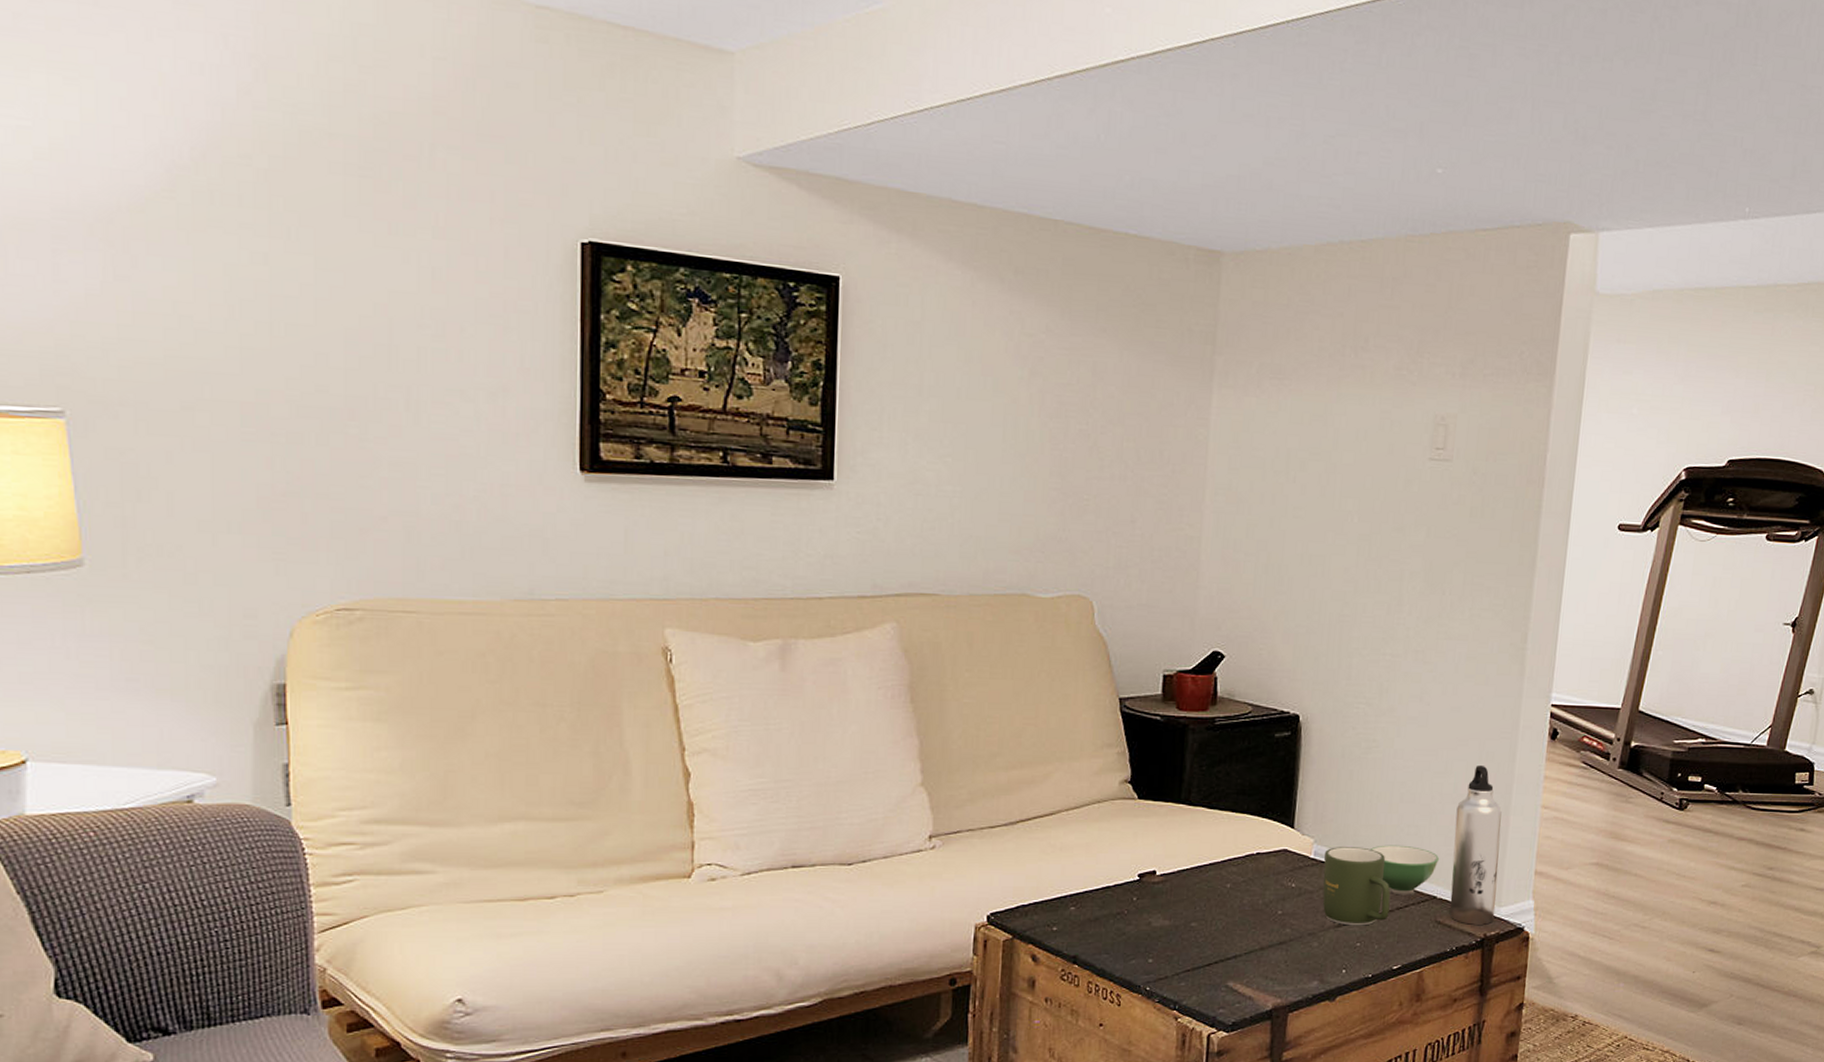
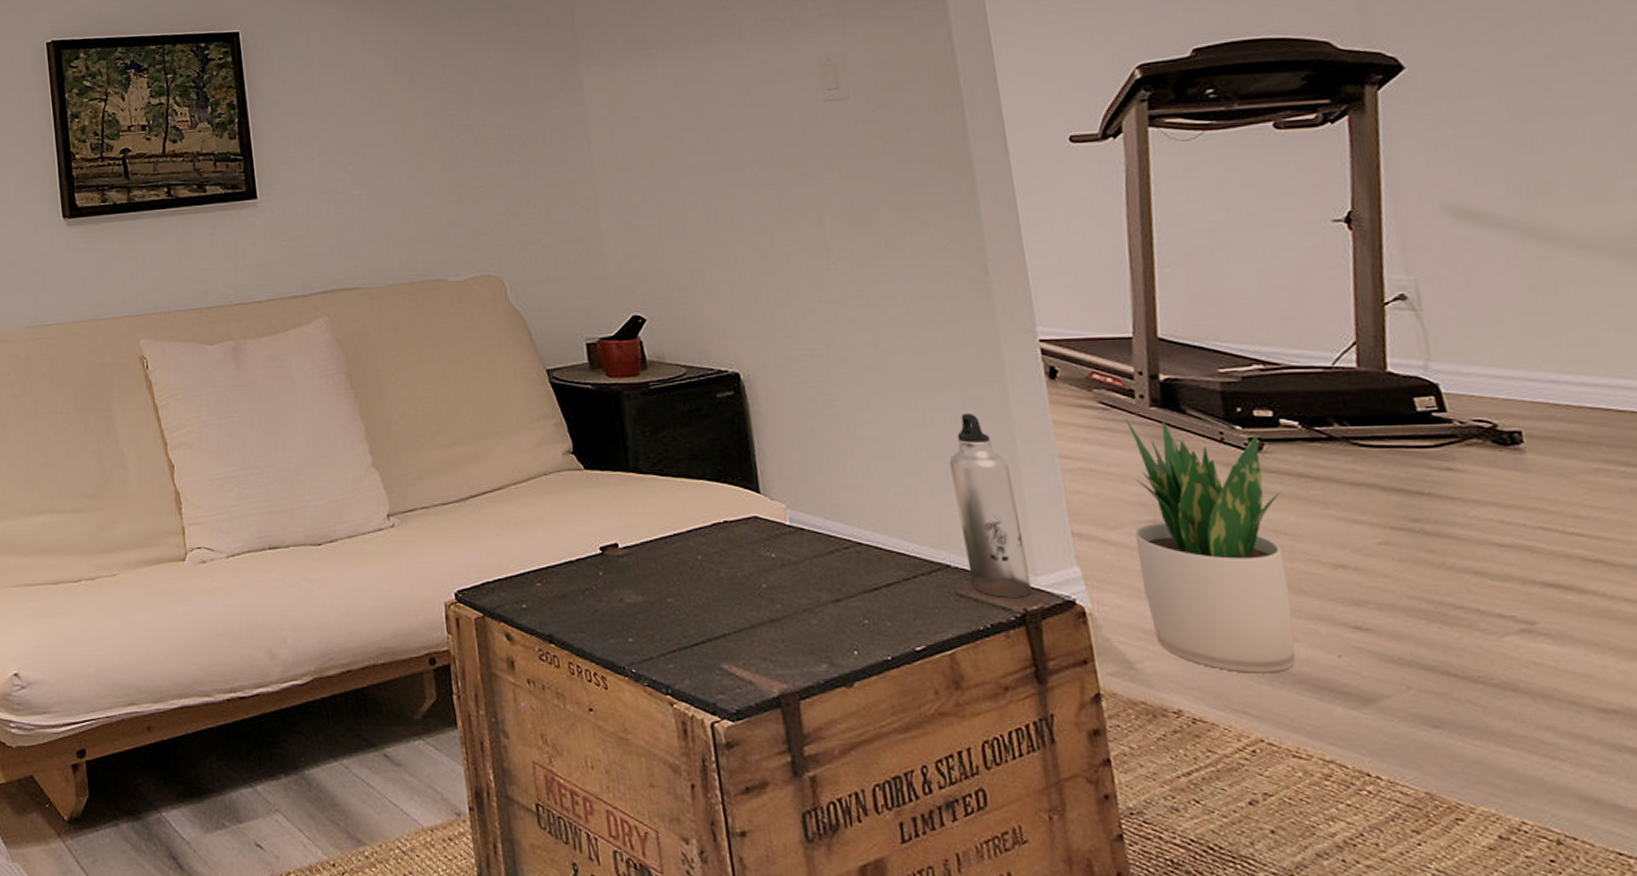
mug: present [1323,847,1391,926] -> none [802,511,896,600]
bowl: present [1370,845,1440,896] -> none [854,507,944,565]
planter: none [1574,777,1691,986] -> present [1125,418,1296,673]

